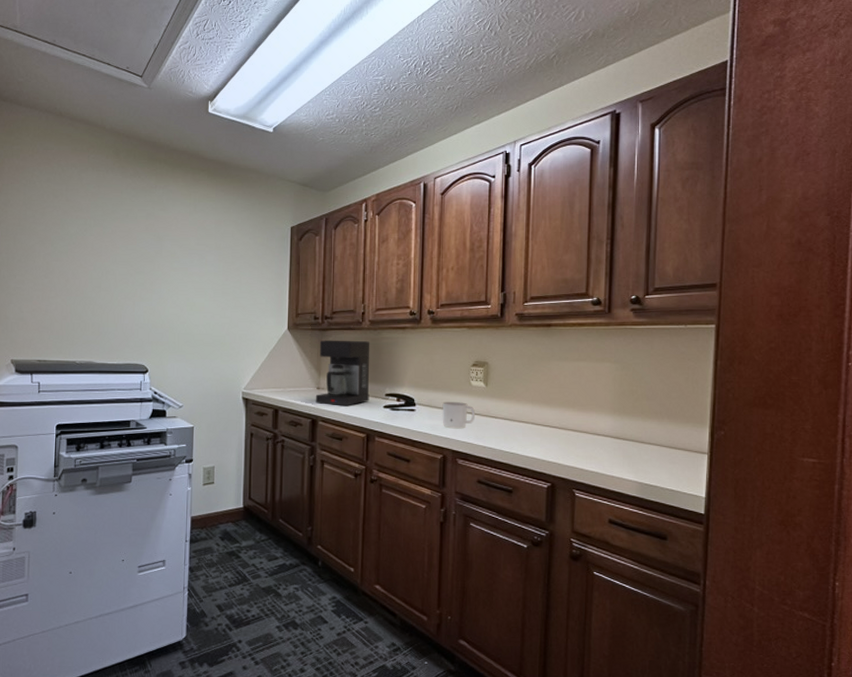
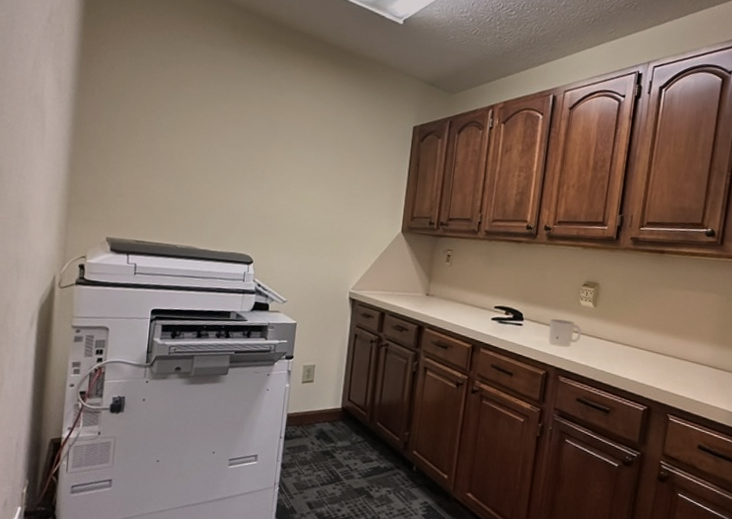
coffee maker: present [315,340,370,406] -> none [423,246,484,316]

